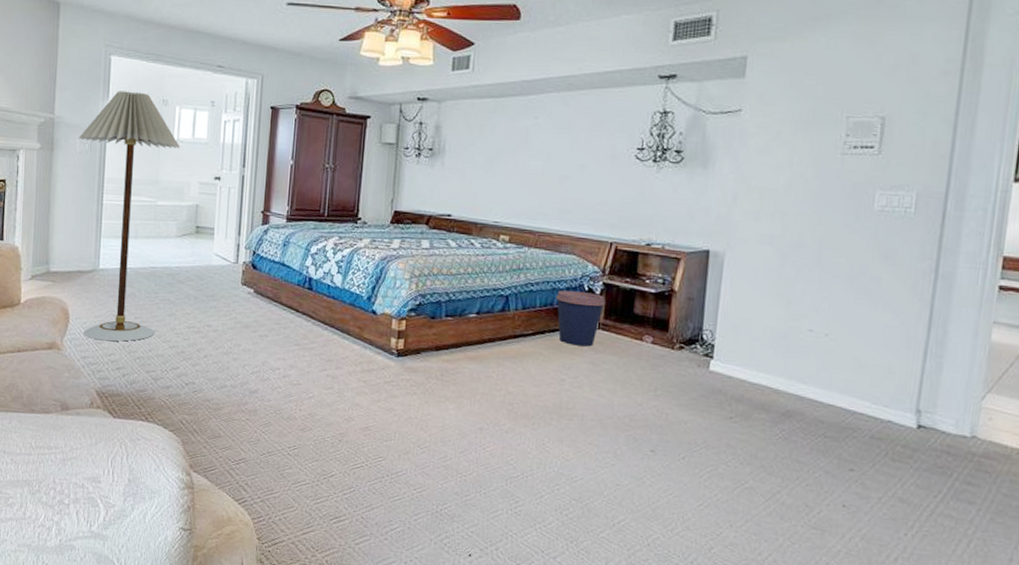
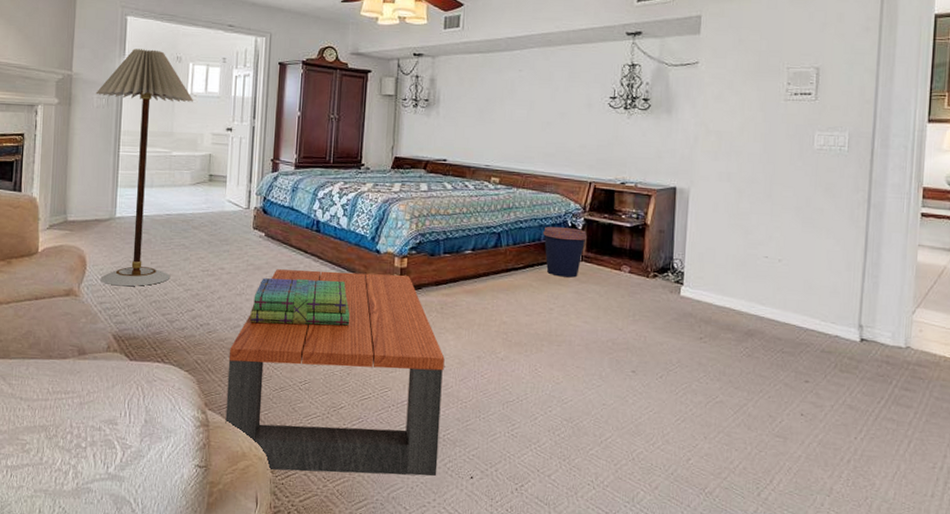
coffee table: none [210,328,444,552] -> present [225,269,445,476]
stack of books: none [237,337,343,390] -> present [250,278,350,326]

